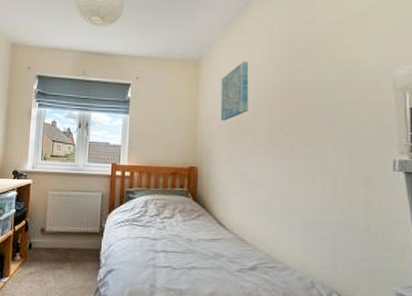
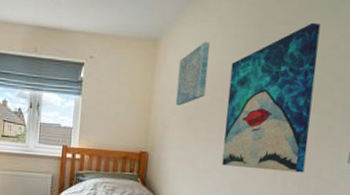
wall art: none [270,42,352,183] -> present [222,22,321,173]

